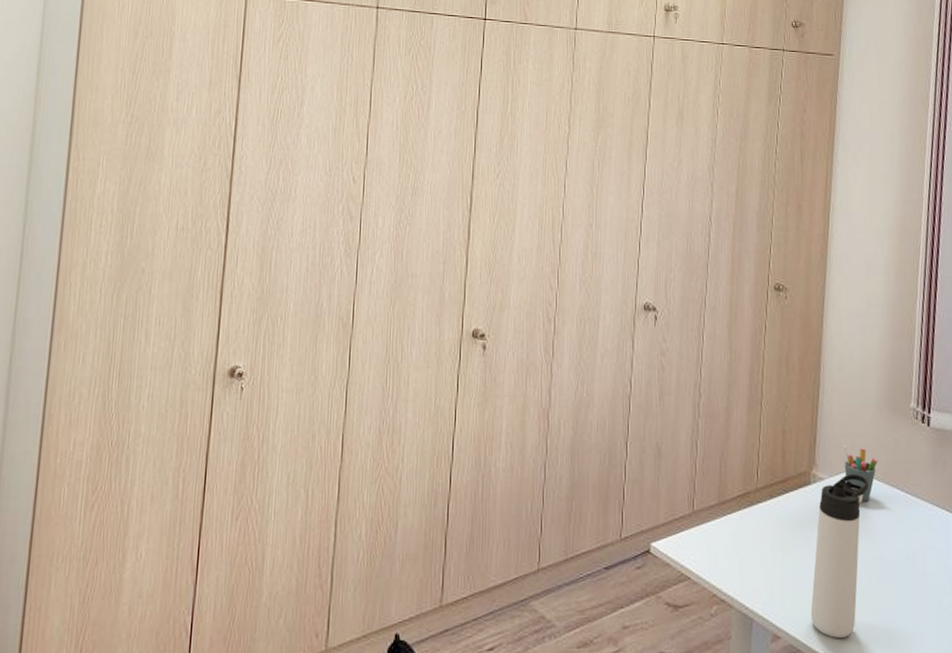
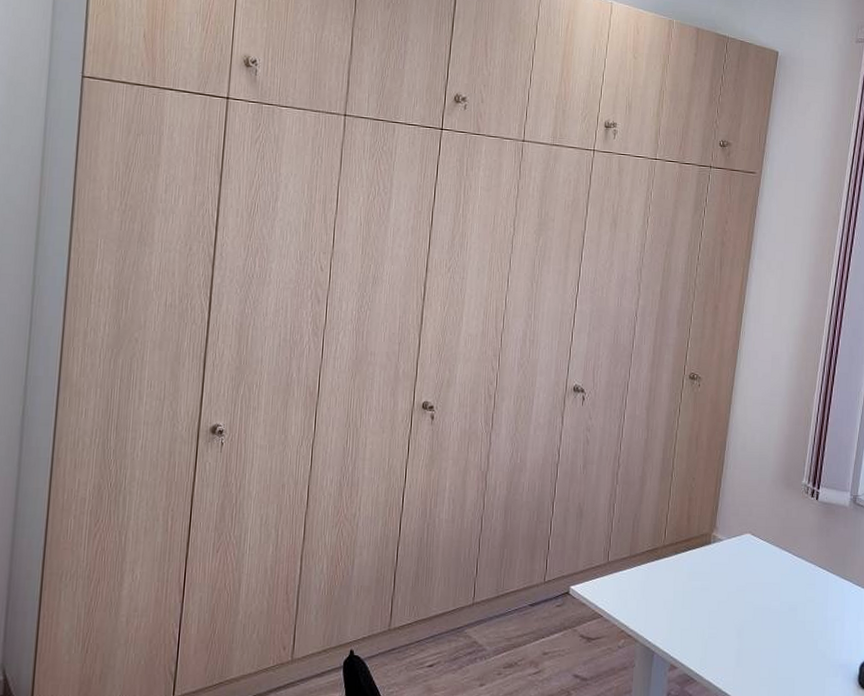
thermos bottle: present [810,473,869,638] -> none [704,536,761,670]
pen holder: present [843,445,878,502] -> none [741,513,771,560]

